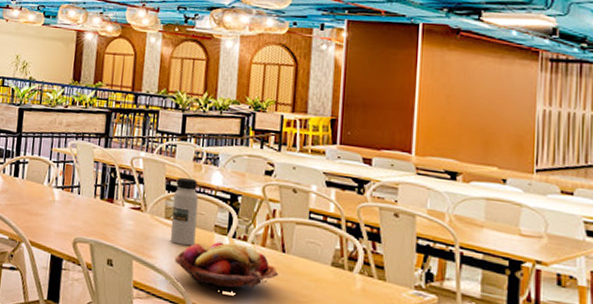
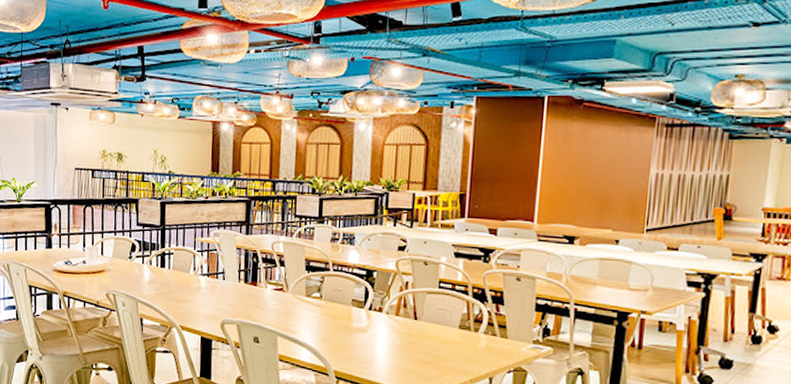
water bottle: present [170,177,199,246] -> none [311,257,337,320]
fruit basket: present [175,242,279,290] -> none [316,314,412,357]

